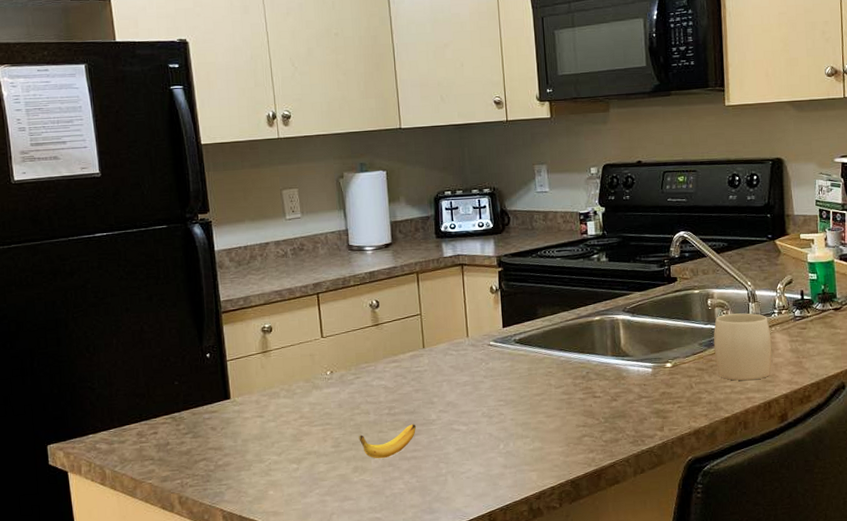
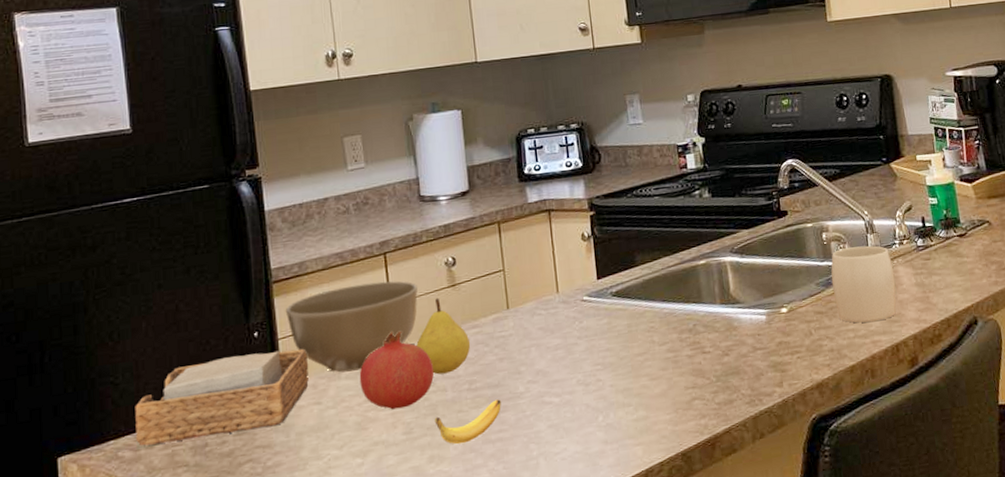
napkin holder: none [109,370,253,441] -> present [135,348,309,447]
bowl: none [232,317,346,392] -> present [285,281,418,373]
fruit: none [295,360,359,426] -> present [359,331,434,410]
fruit: none [344,334,391,400] -> present [416,298,471,375]

